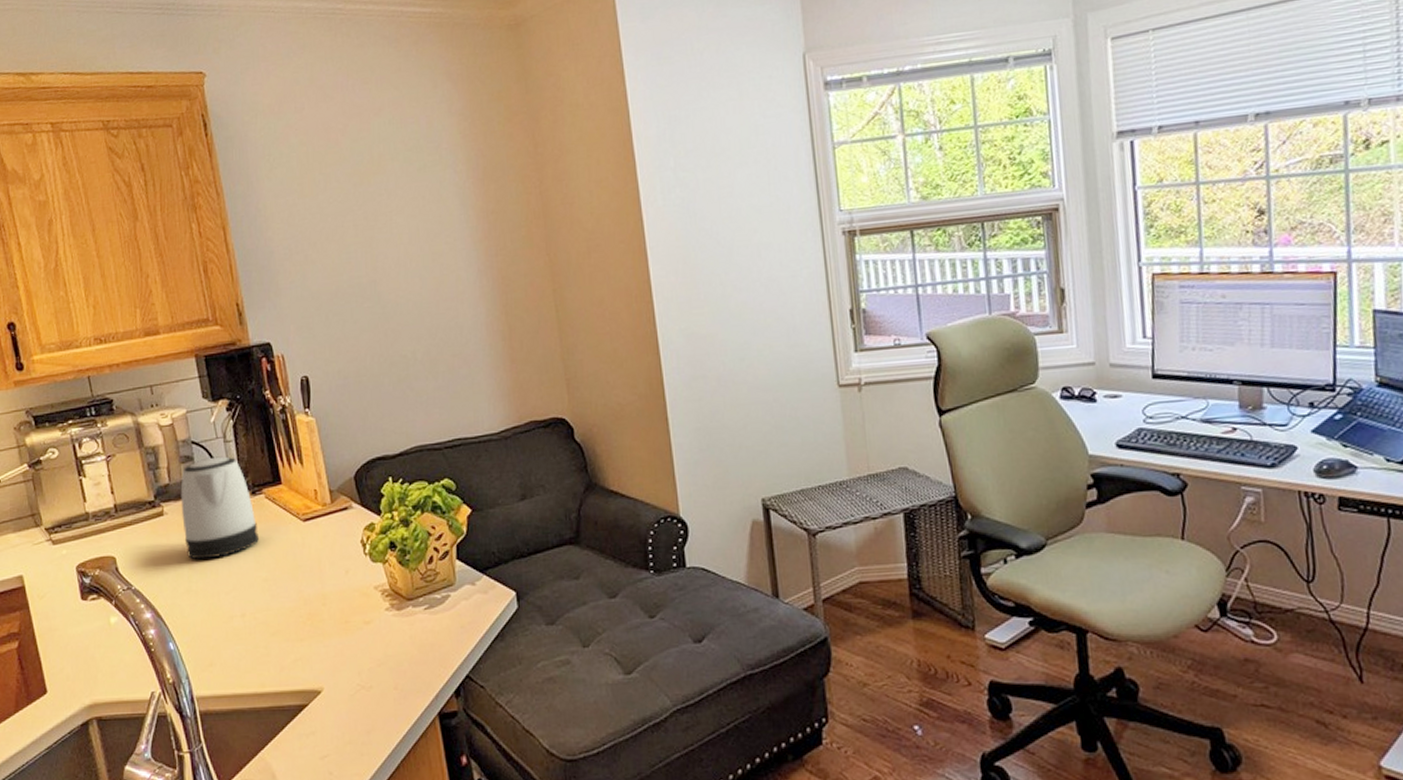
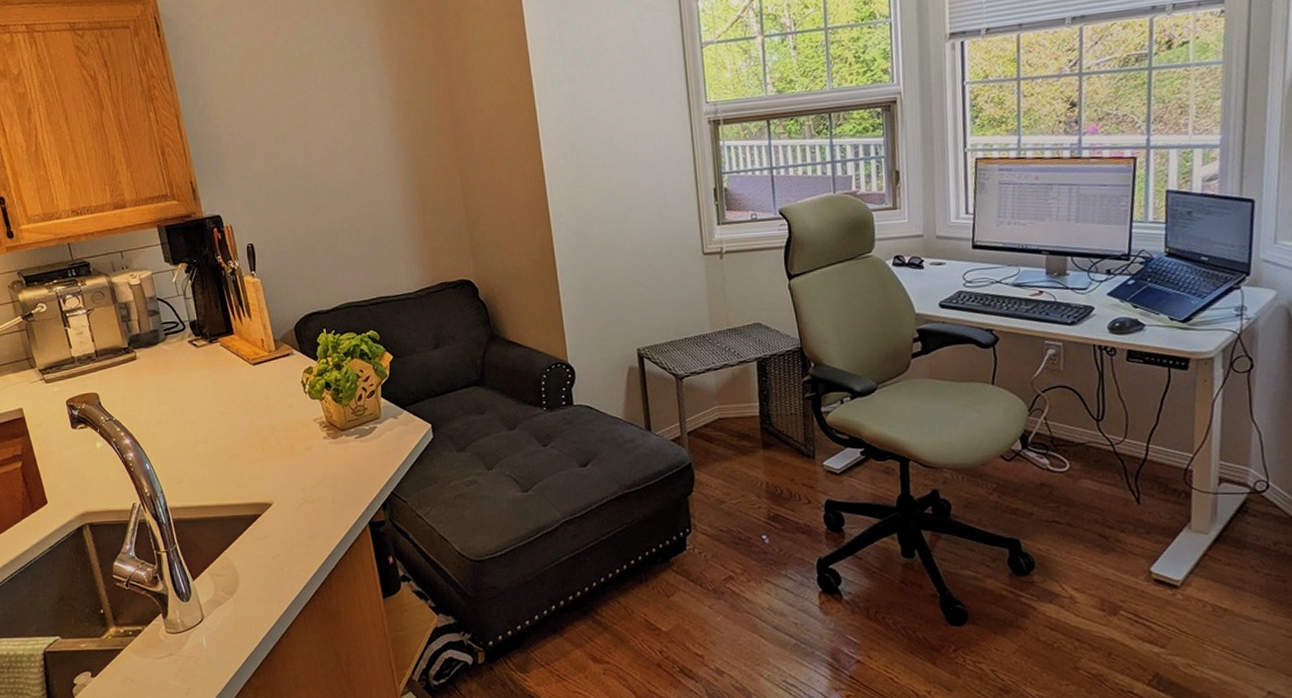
kettle: present [180,456,259,560] -> none [149,310,216,396]

